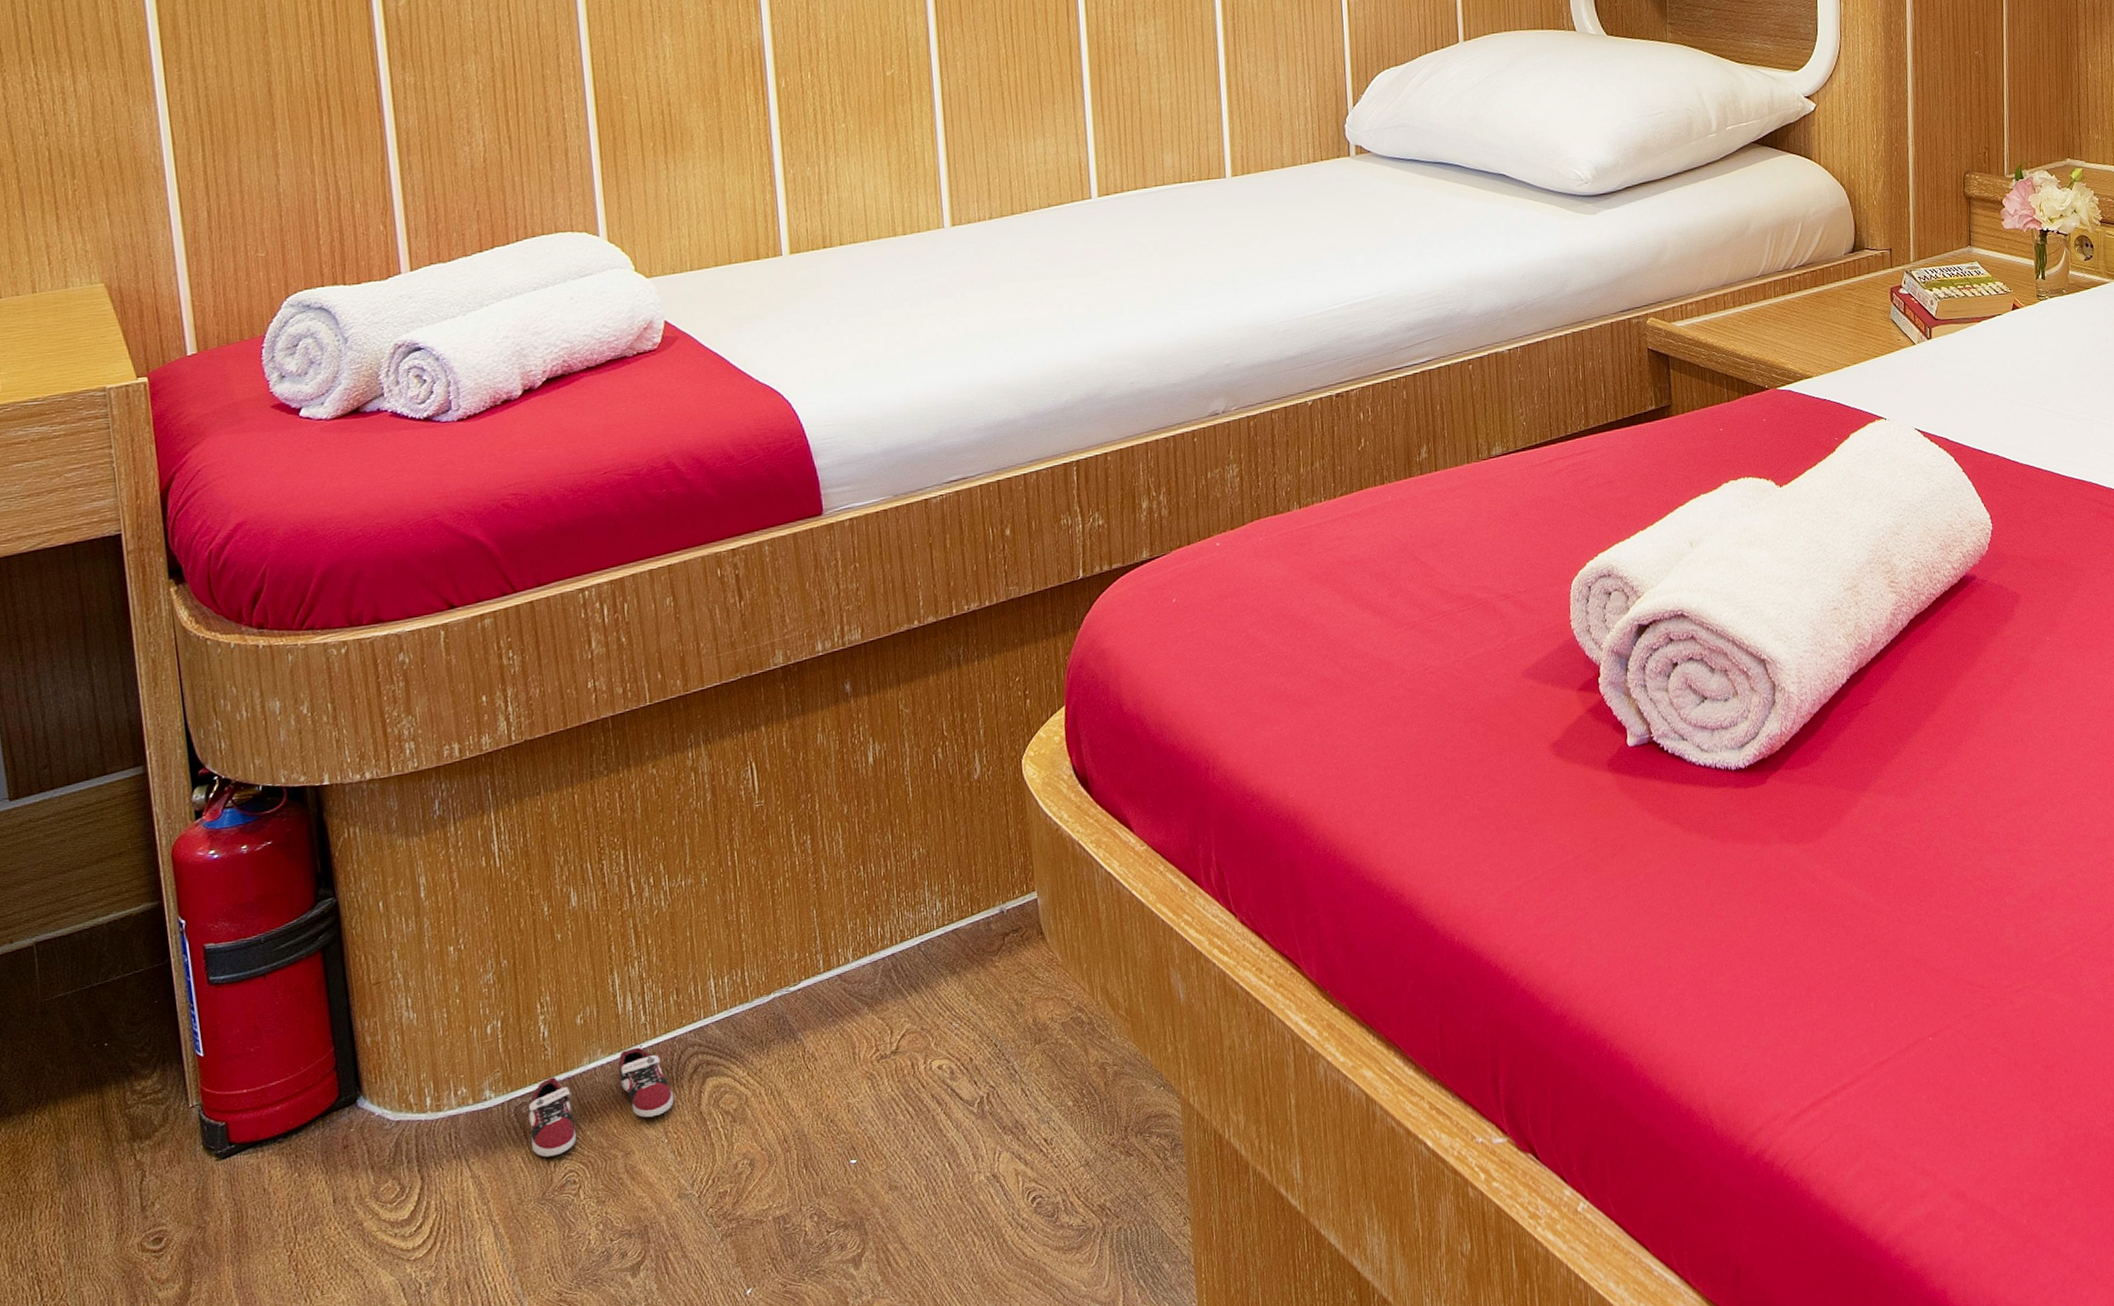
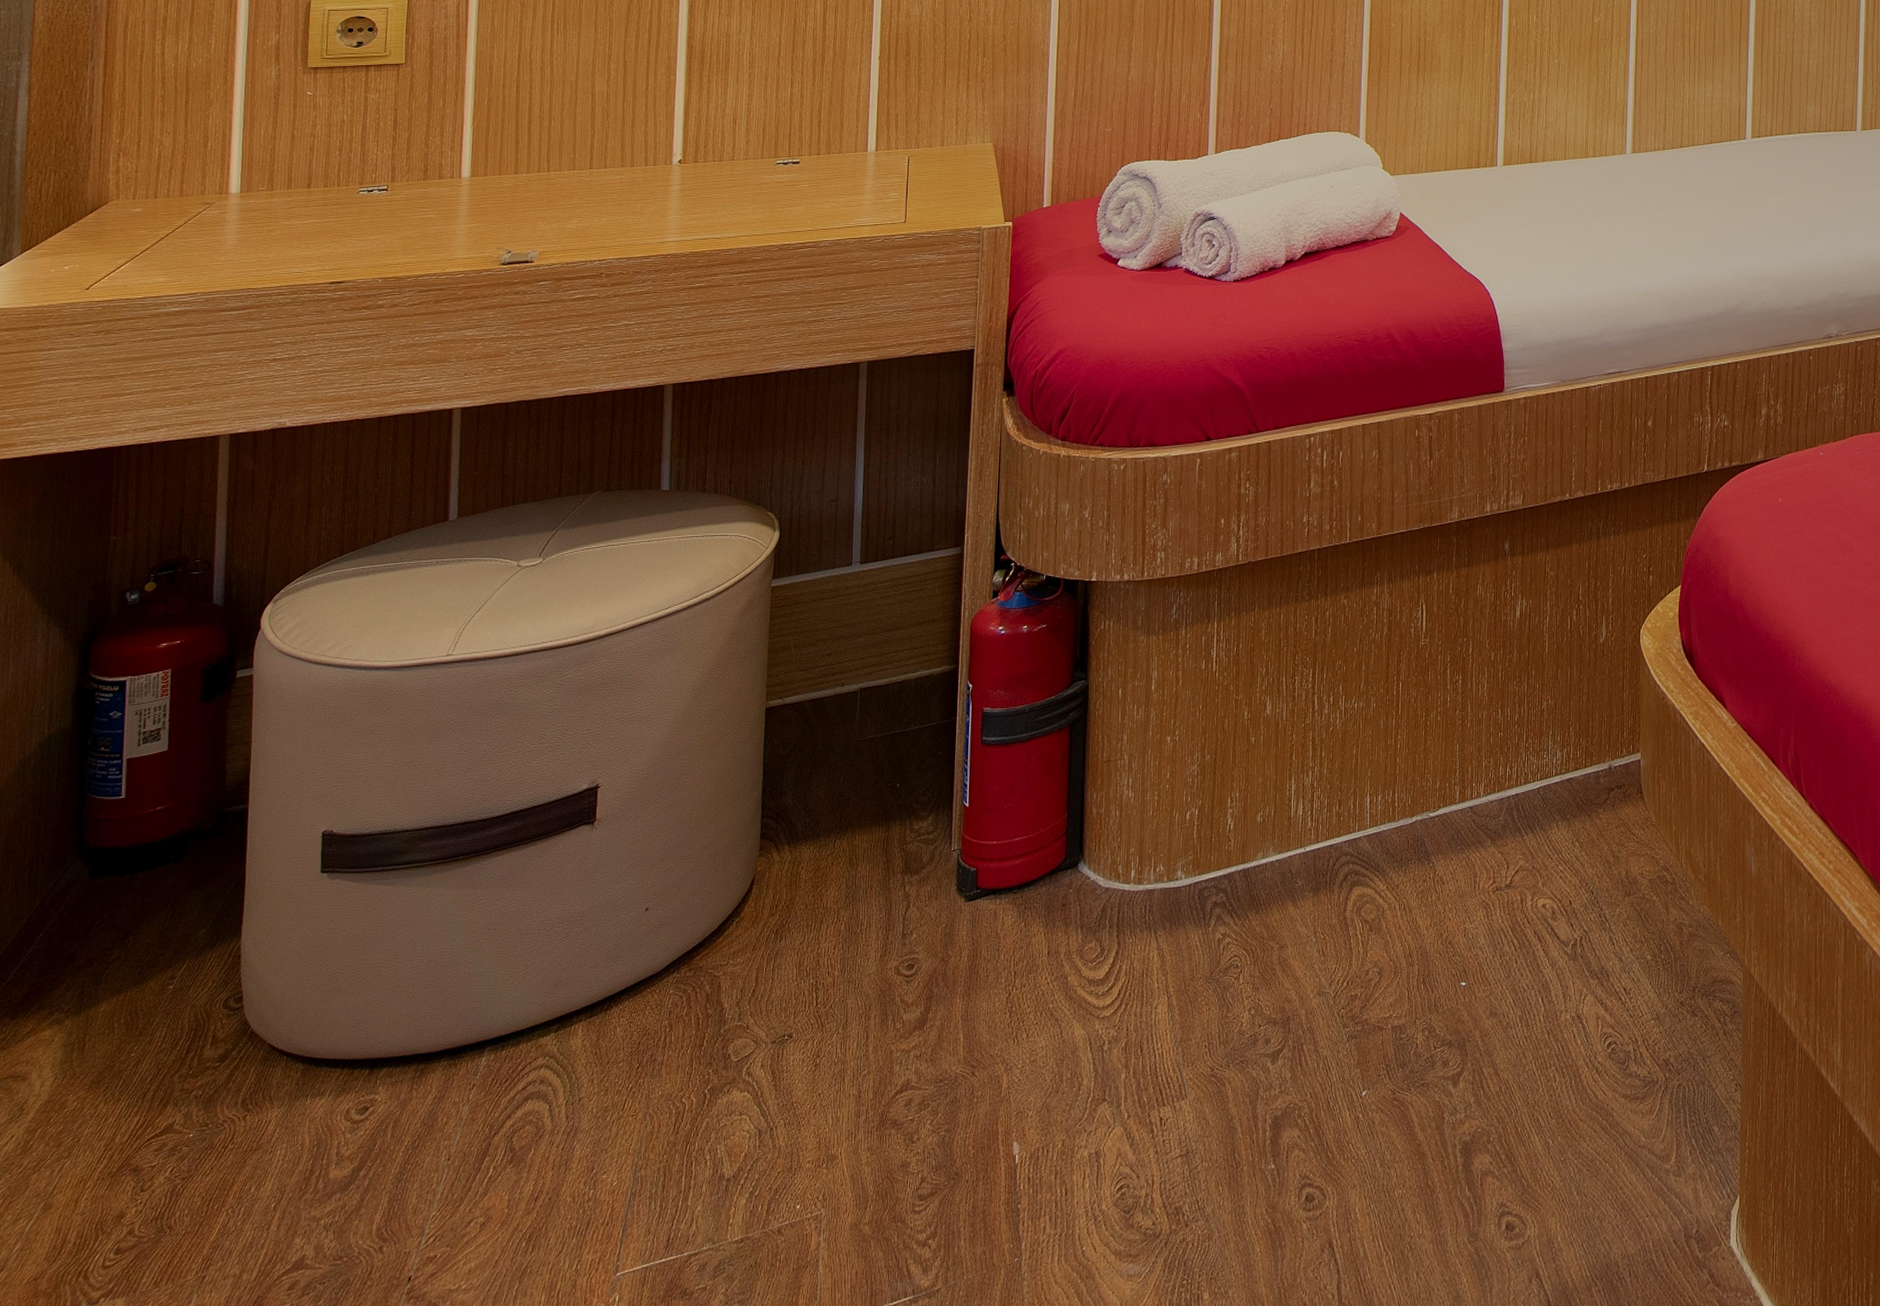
sneaker: present [528,1047,675,1158] -> none [1208,850,1326,940]

